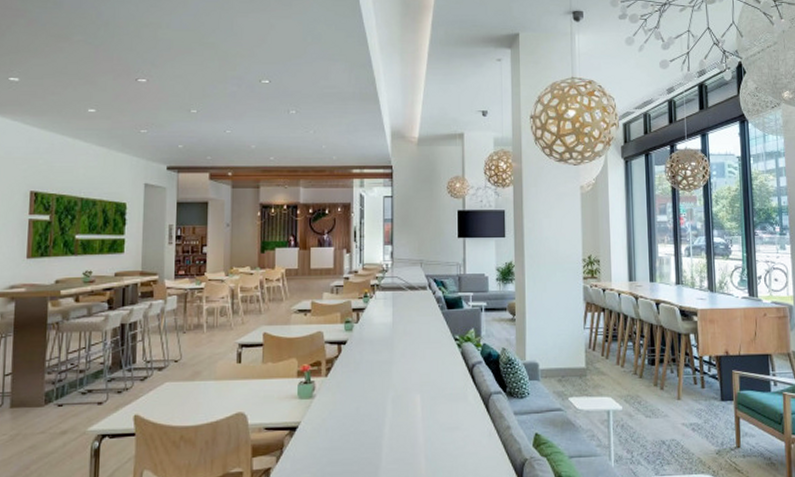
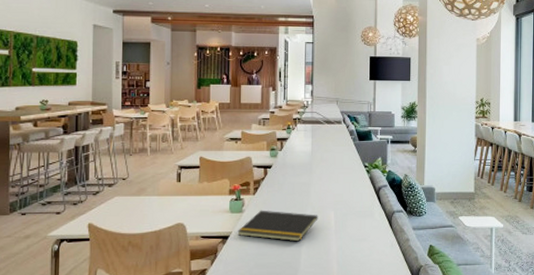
notepad: none [307,394,402,433] -> present [237,210,318,242]

